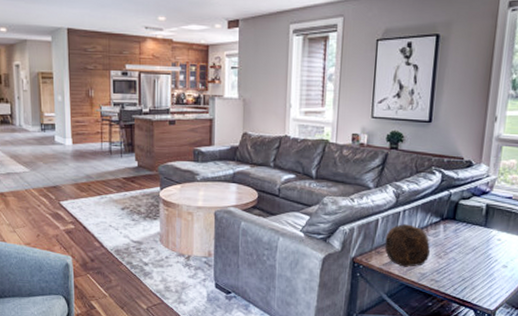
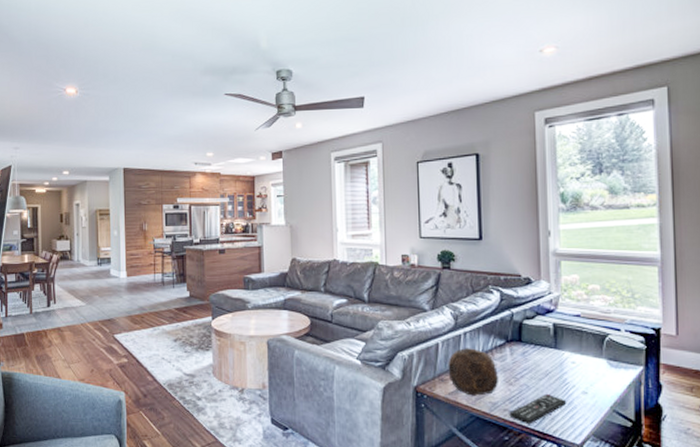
remote control: none [435,266,487,293] -> present [509,393,566,425]

